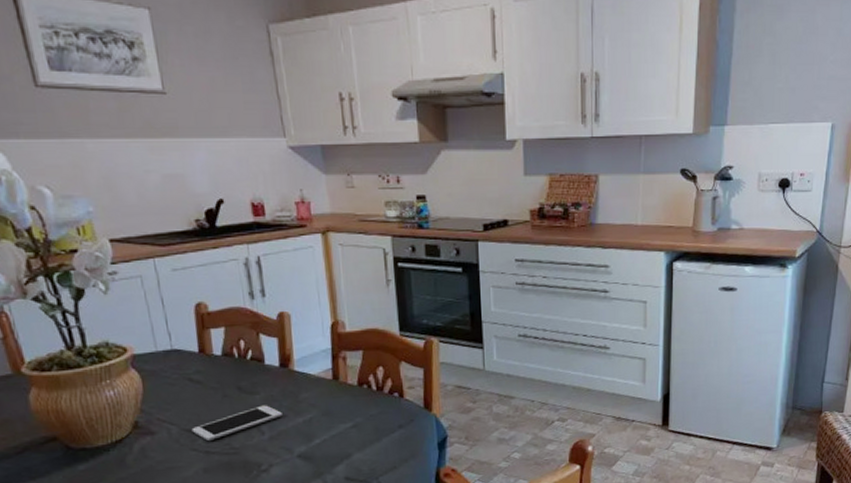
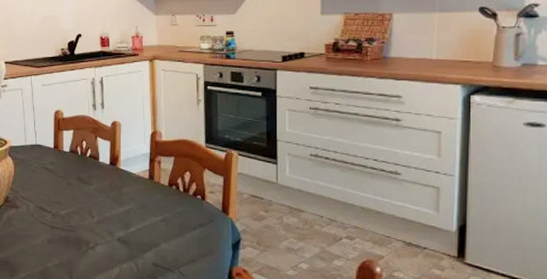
cell phone: present [191,405,282,442] -> none [43,194,108,219]

